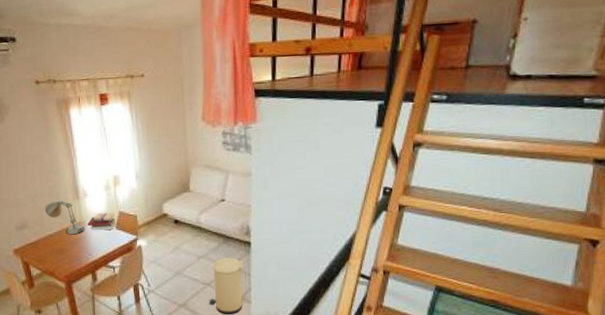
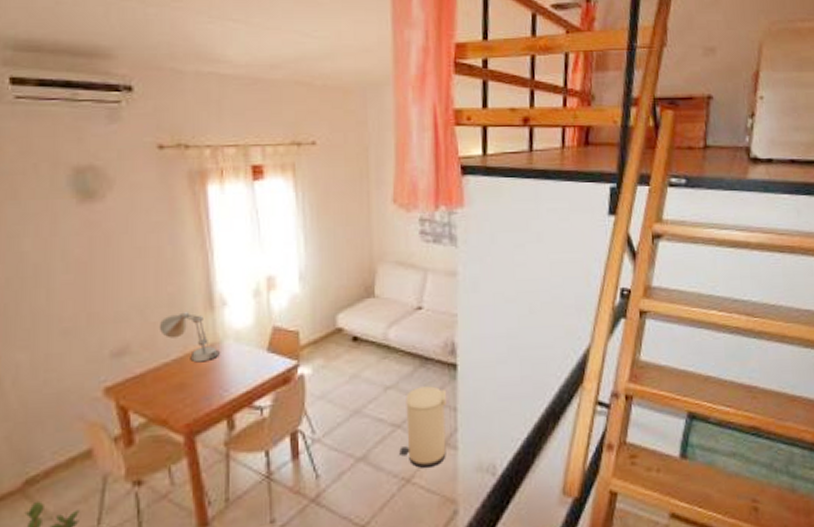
books: present [87,213,117,231] -> none [225,329,269,356]

